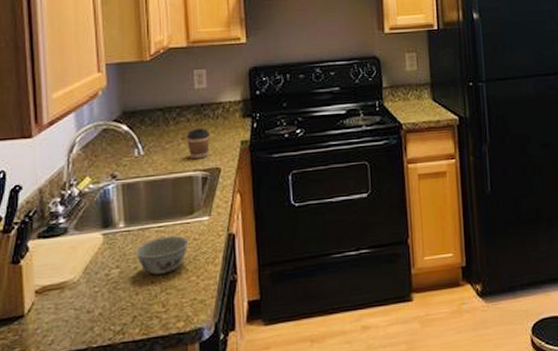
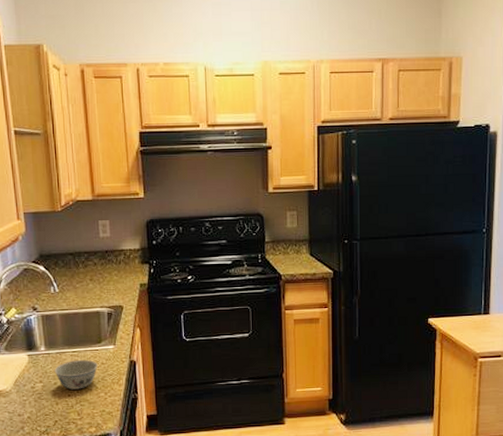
coffee cup: present [185,128,210,160] -> none [93,271,114,298]

